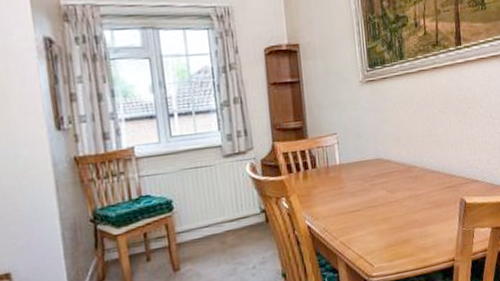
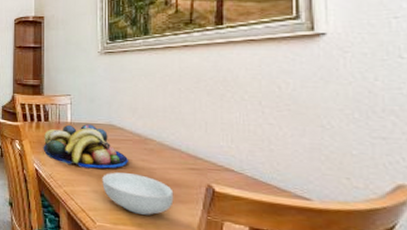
fruit bowl: none [313,162,397,213] -> present [43,124,128,169]
cereal bowl: none [375,204,437,245] -> present [102,172,174,215]

